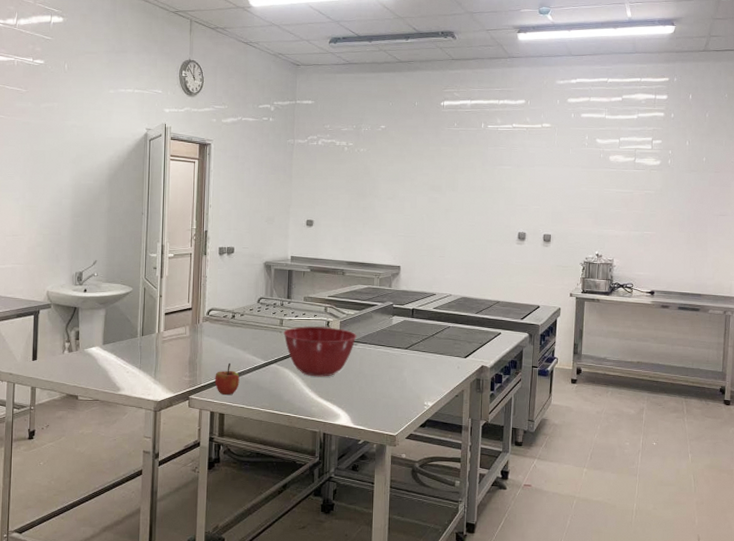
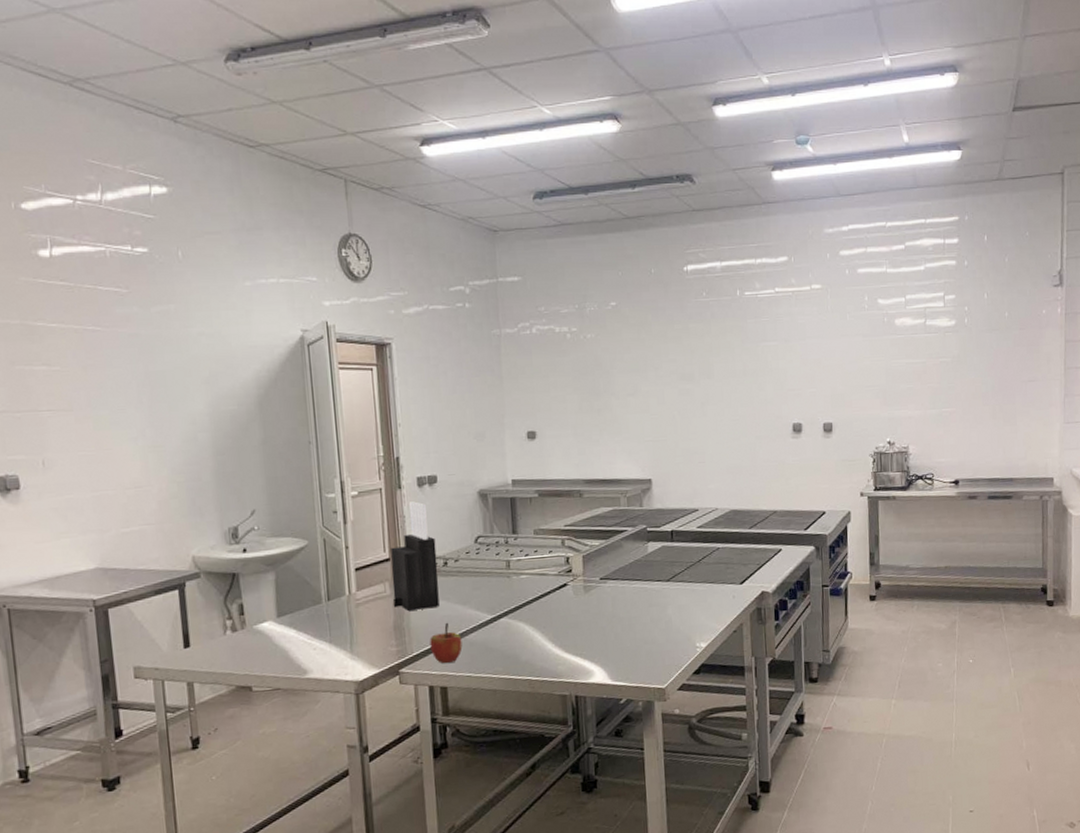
knife block: none [191,266,228,351] -> present [391,501,440,612]
mixing bowl: present [283,326,357,377] -> none [512,564,605,628]

